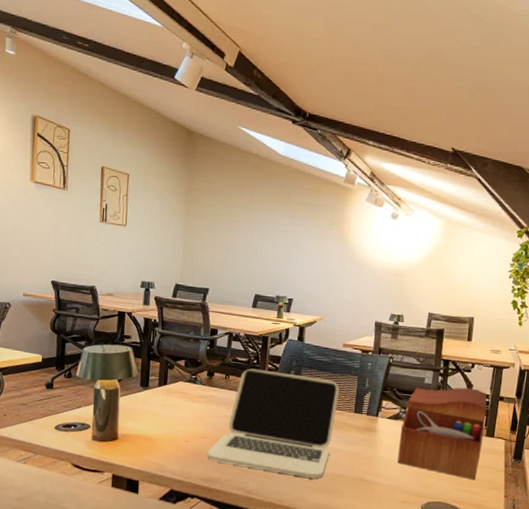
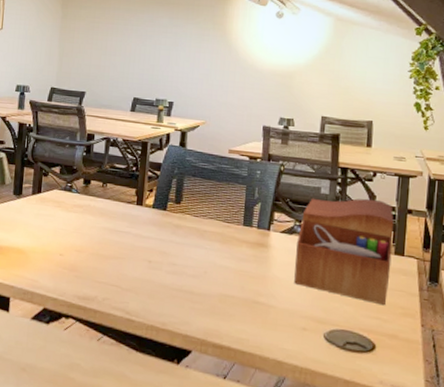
laptop: present [206,368,339,479] -> none [82,176,226,300]

